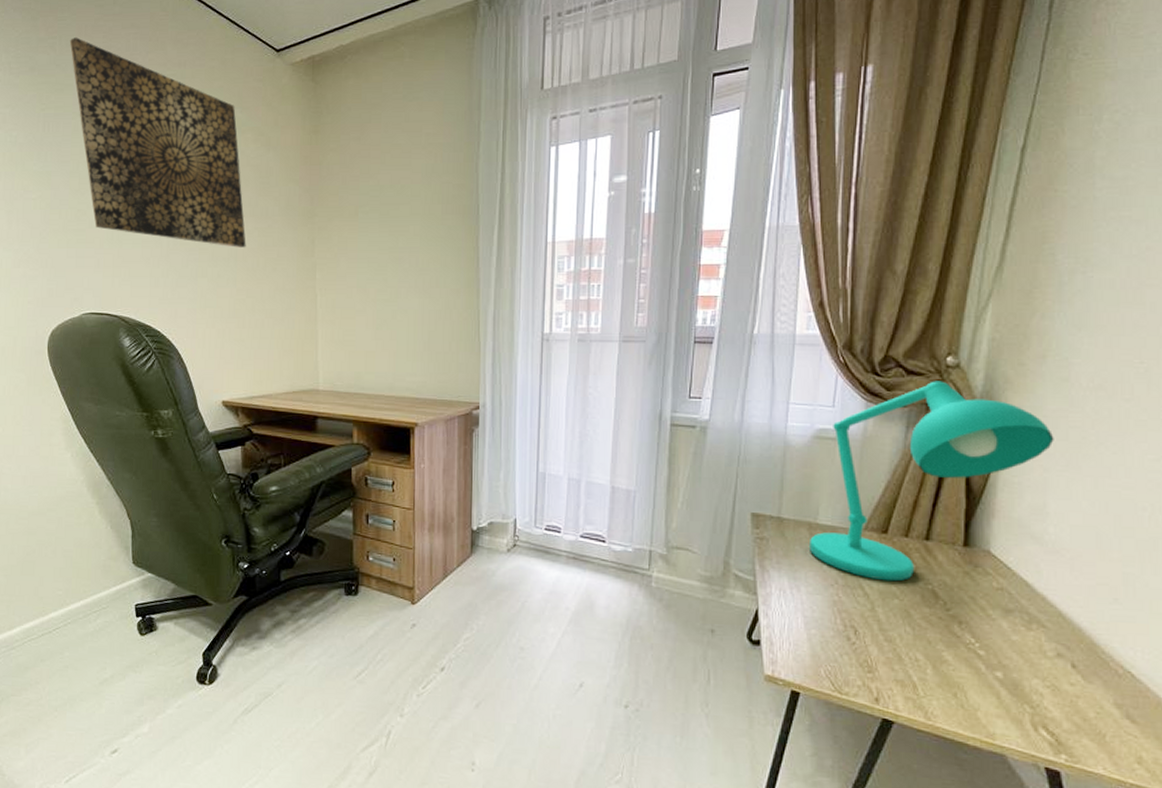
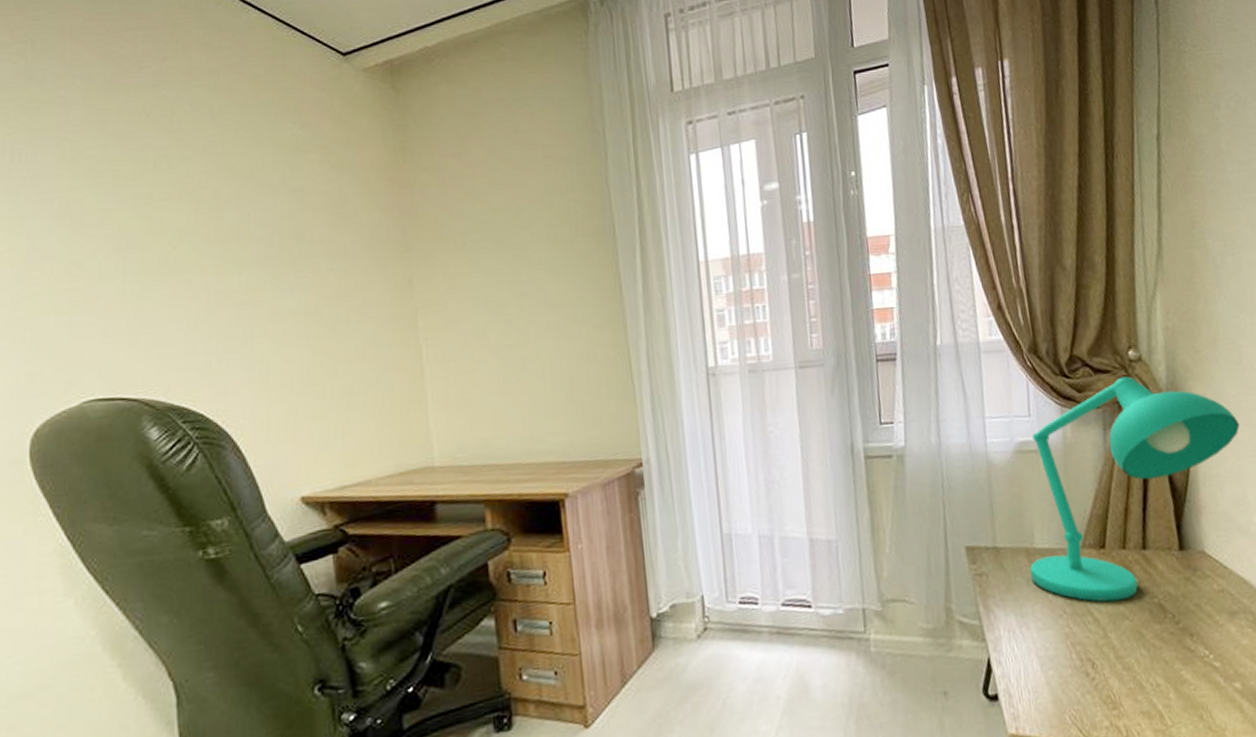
wall art: present [69,37,246,248] -> none [47,41,320,296]

